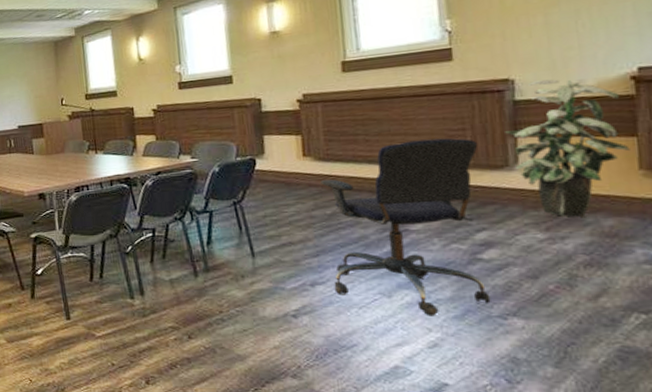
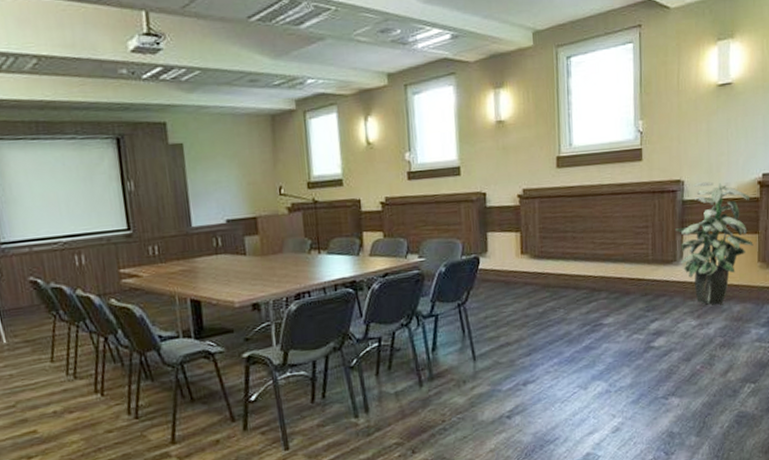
office chair: present [320,138,491,316] -> none [535,235,658,403]

